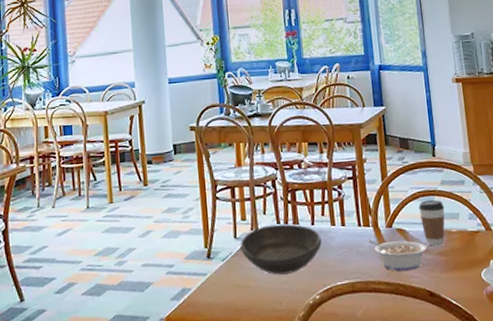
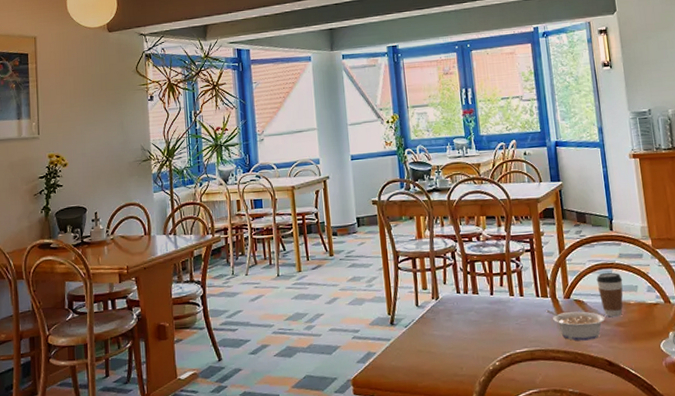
bowl: present [240,224,322,275] -> none [421,293,501,342]

